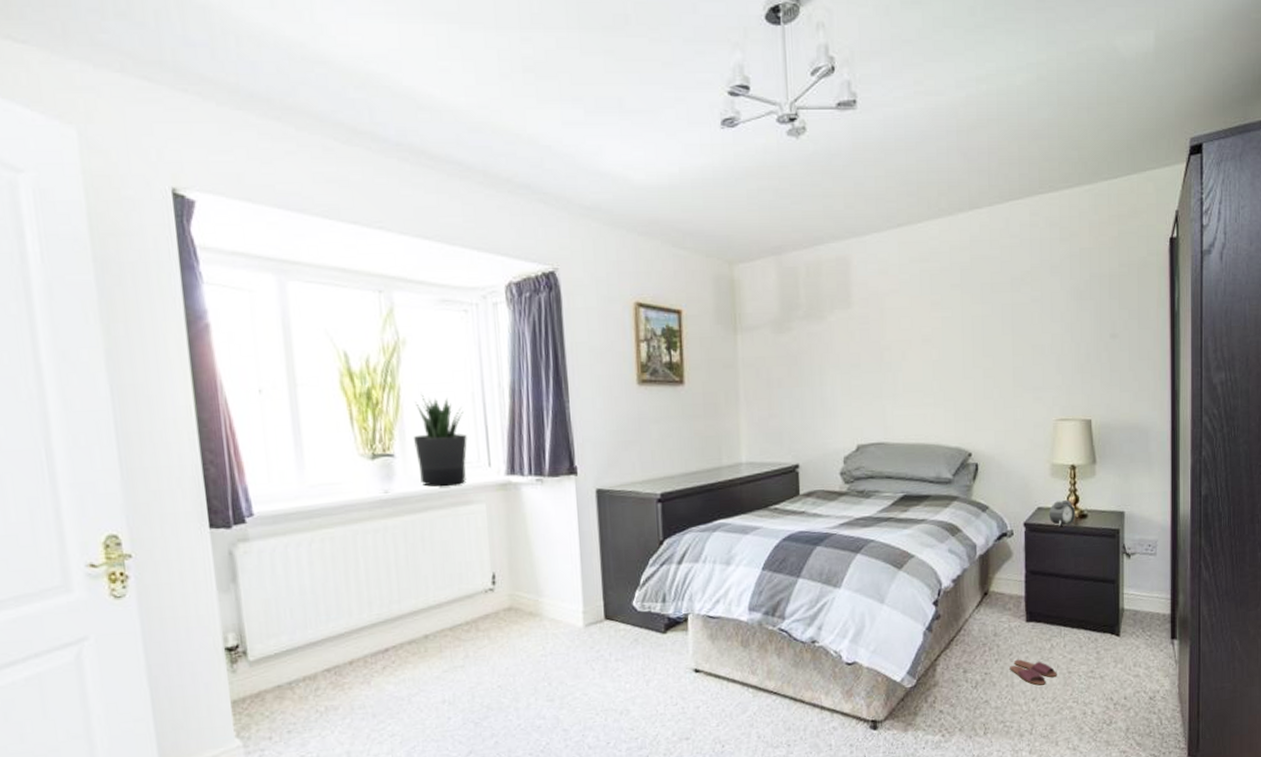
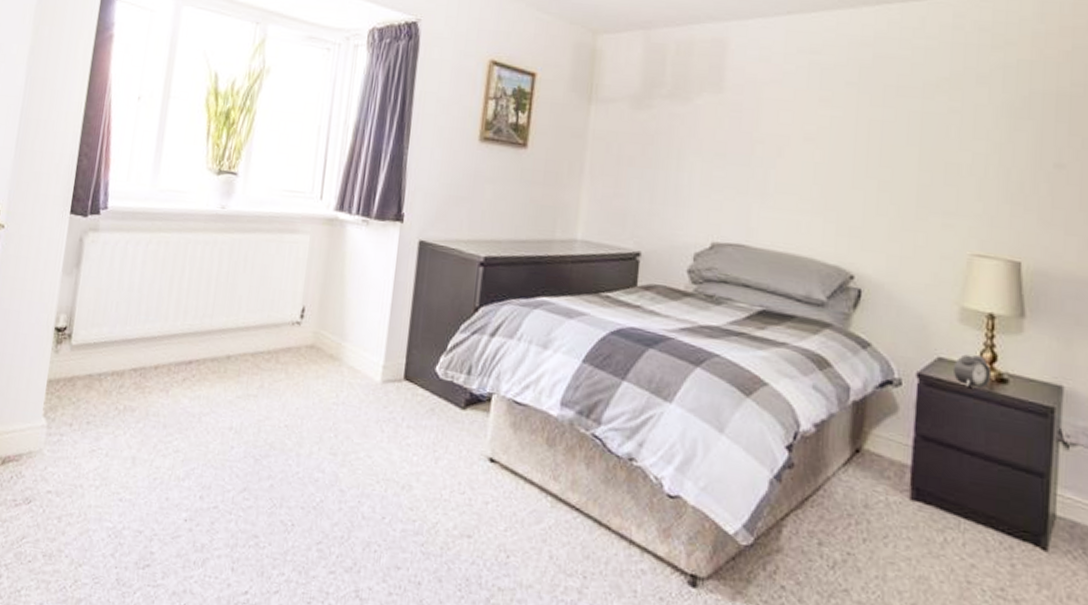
planter: present [414,394,468,487] -> none [256,121,308,212]
slippers: present [1010,659,1057,686] -> none [882,546,950,590]

